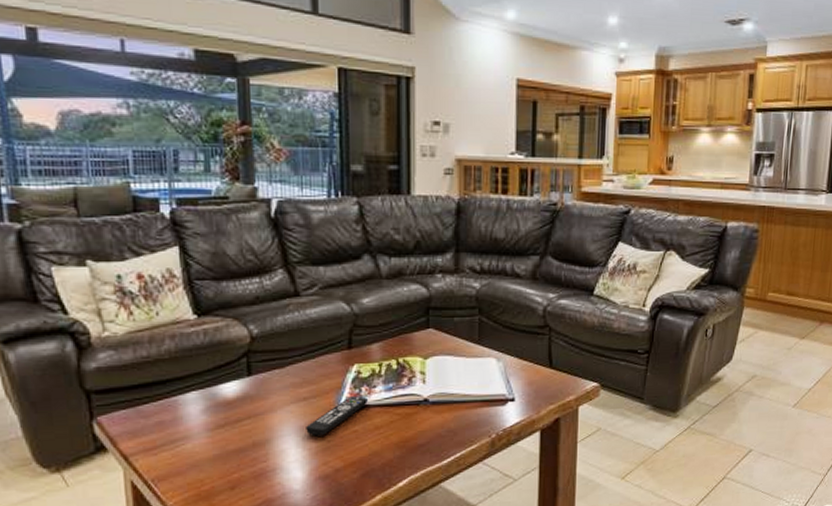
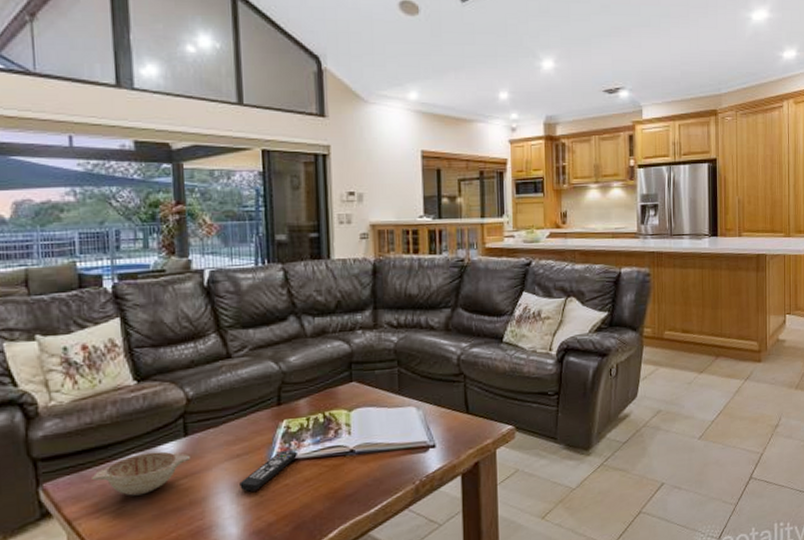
decorative bowl: none [149,390,255,434] -> present [92,451,191,496]

